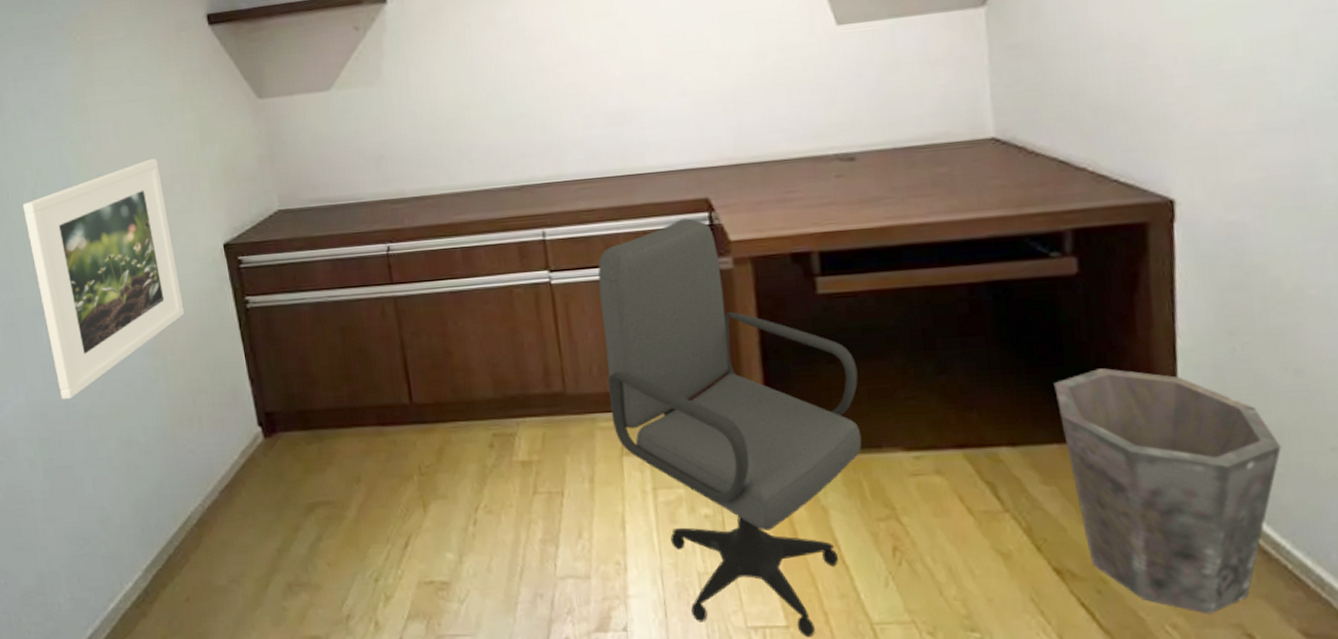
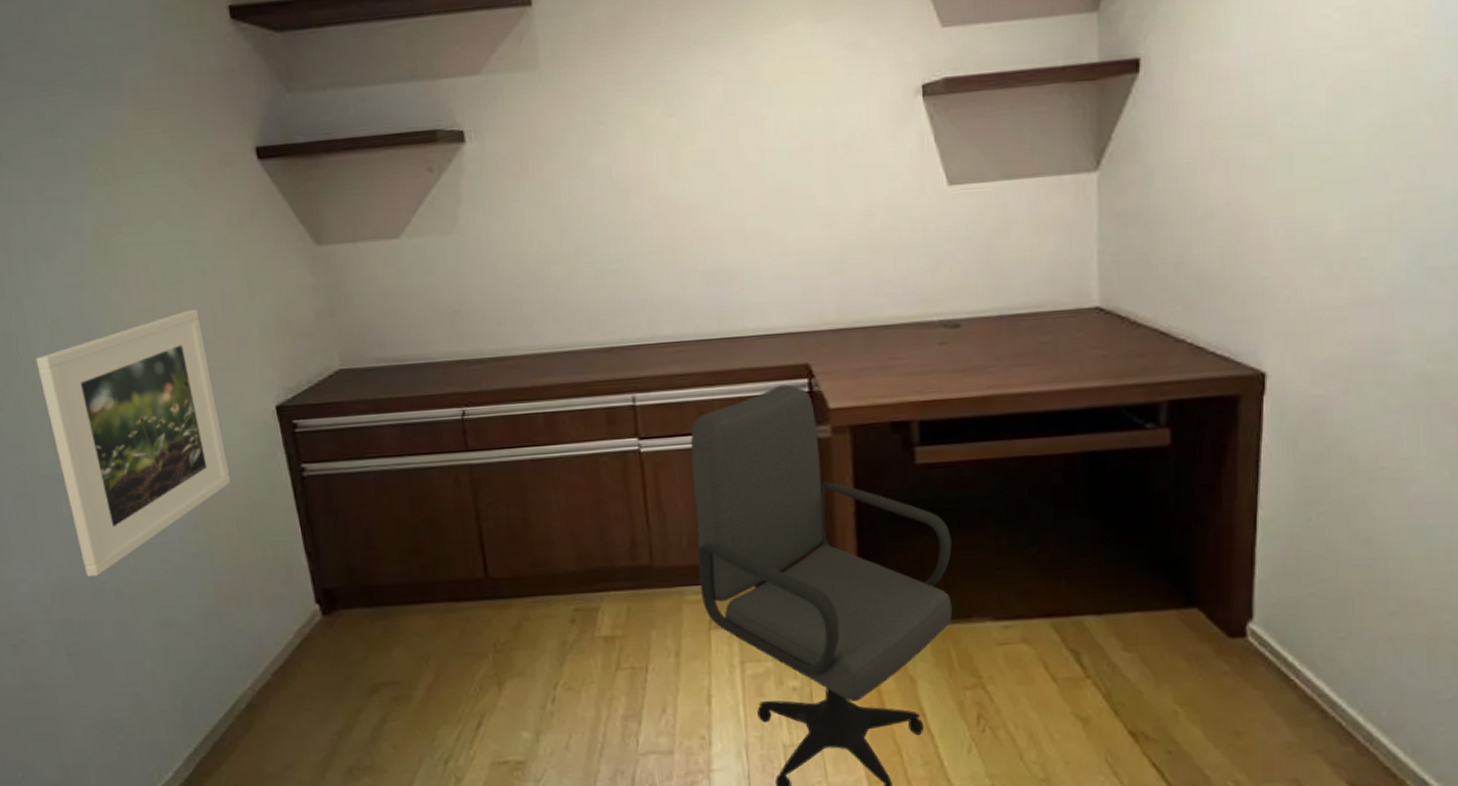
waste bin: present [1054,368,1281,614] -> none [1140,538,1345,770]

